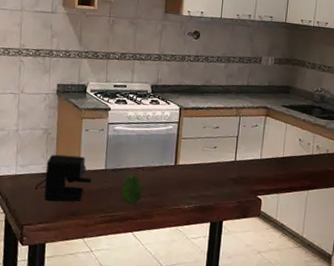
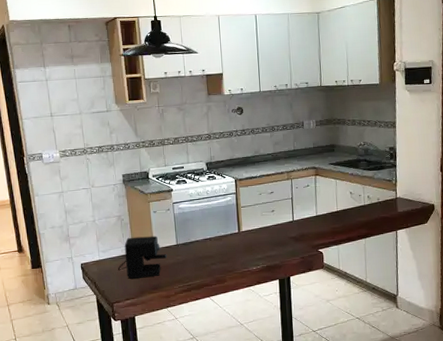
fruit: present [121,175,142,205] -> none [194,246,213,273]

